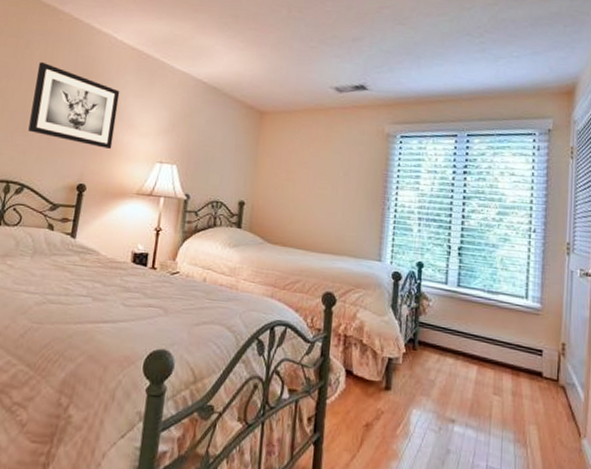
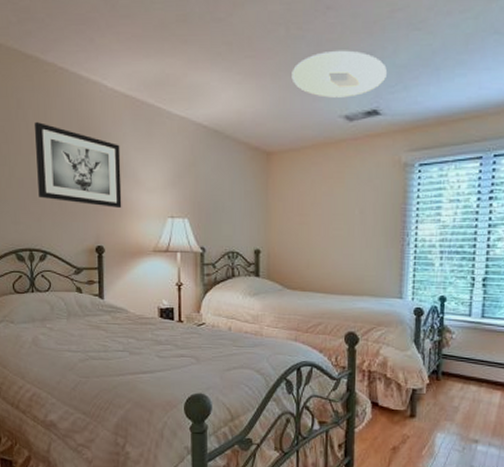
ceiling light: none [289,32,374,72] -> present [291,50,387,98]

